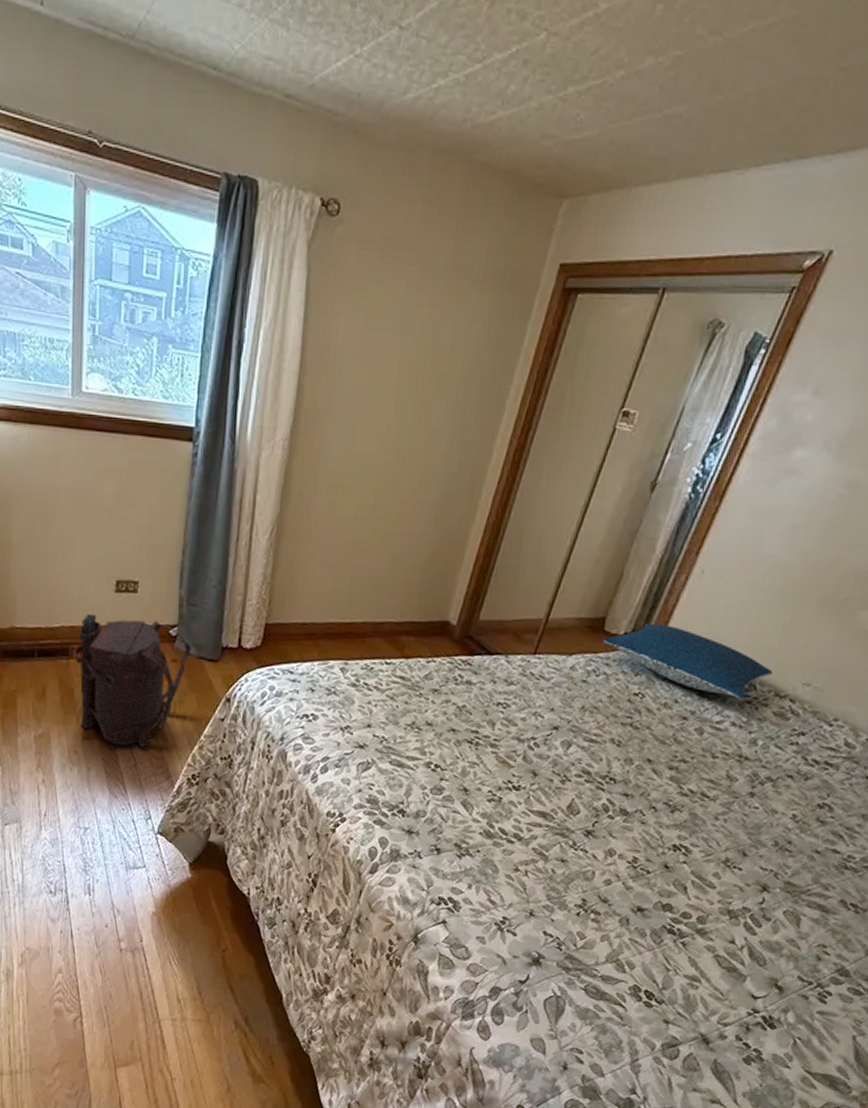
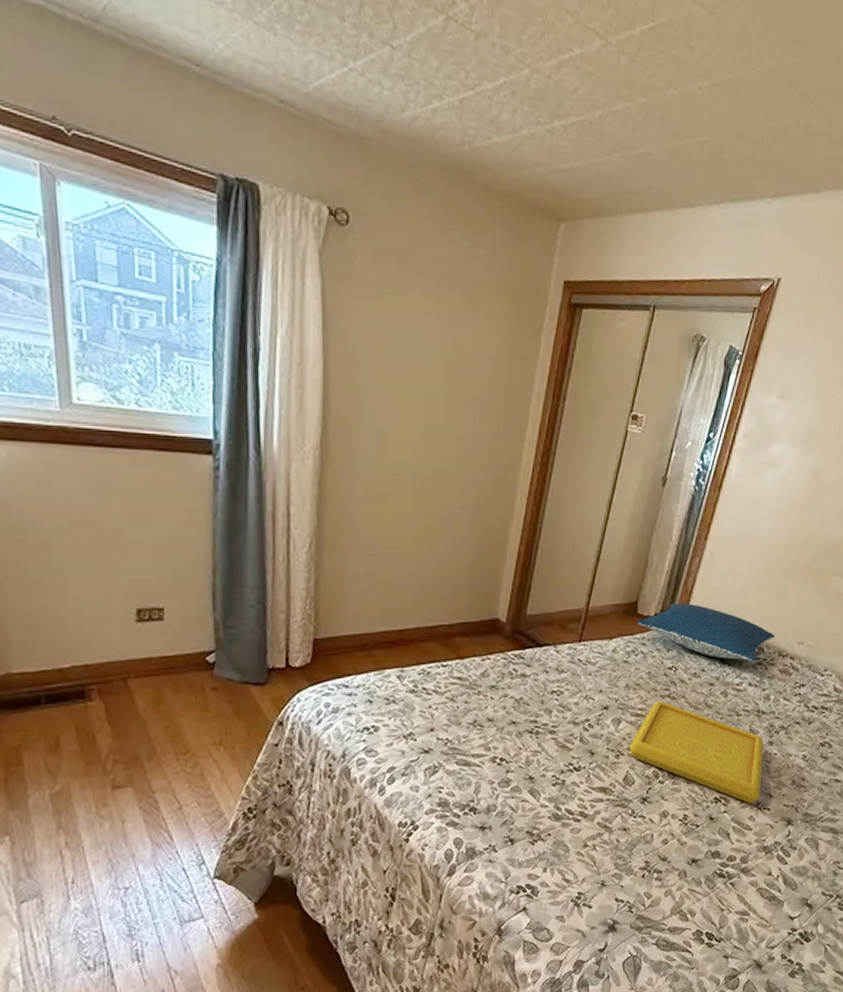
backpack: present [74,614,191,749] -> none [92,649,233,791]
serving tray: none [577,727,743,859] -> present [629,700,763,804]

